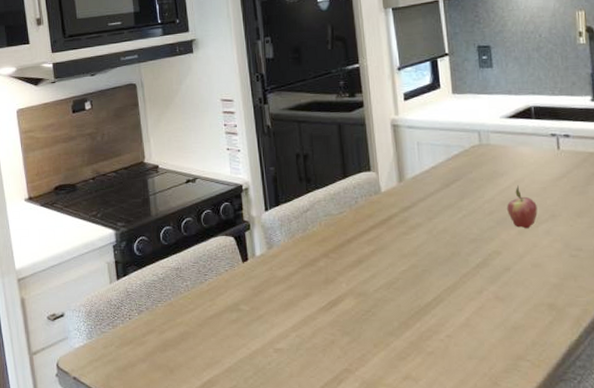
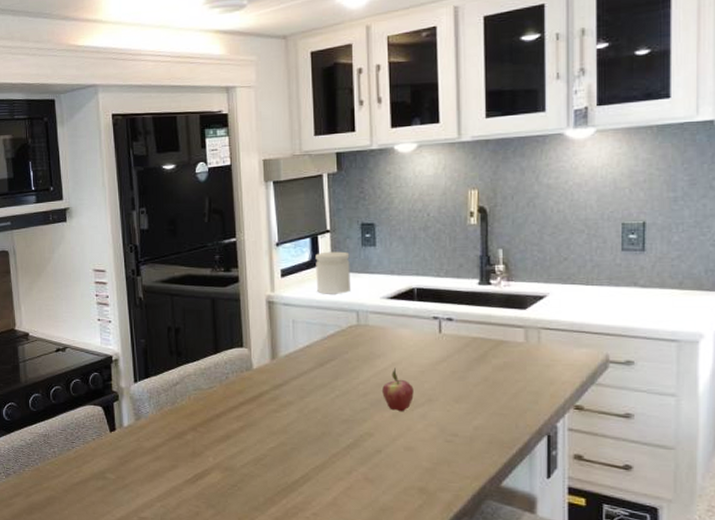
jar: none [436,73,472,117] -> present [315,251,352,295]

